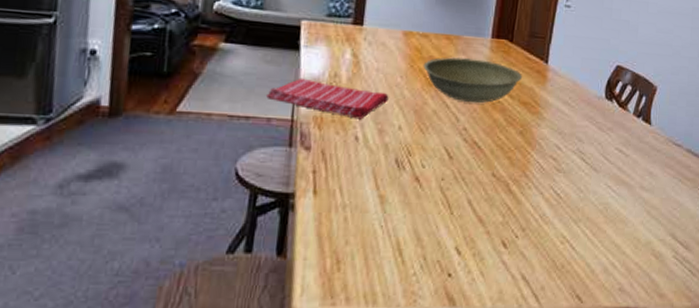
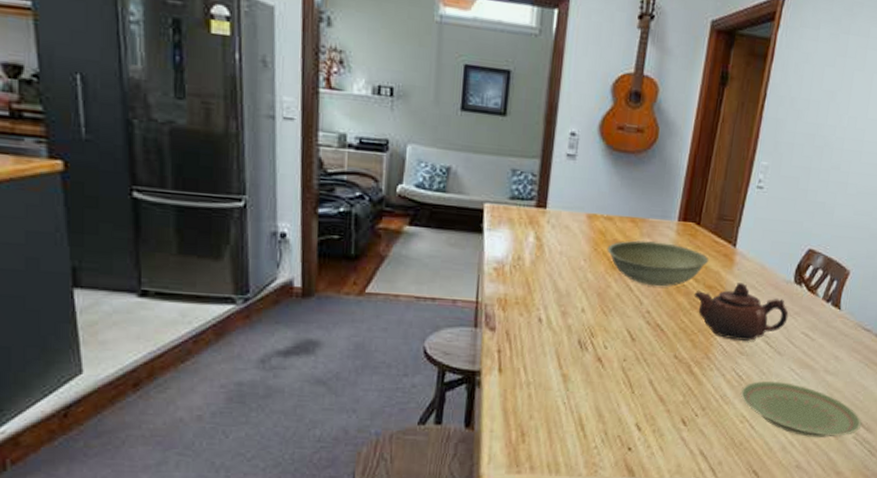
dish towel: present [266,77,389,120] -> none [451,260,572,302]
teapot: none [510,99,602,157] -> present [695,283,789,341]
plate: none [559,198,681,257] -> present [740,380,862,437]

